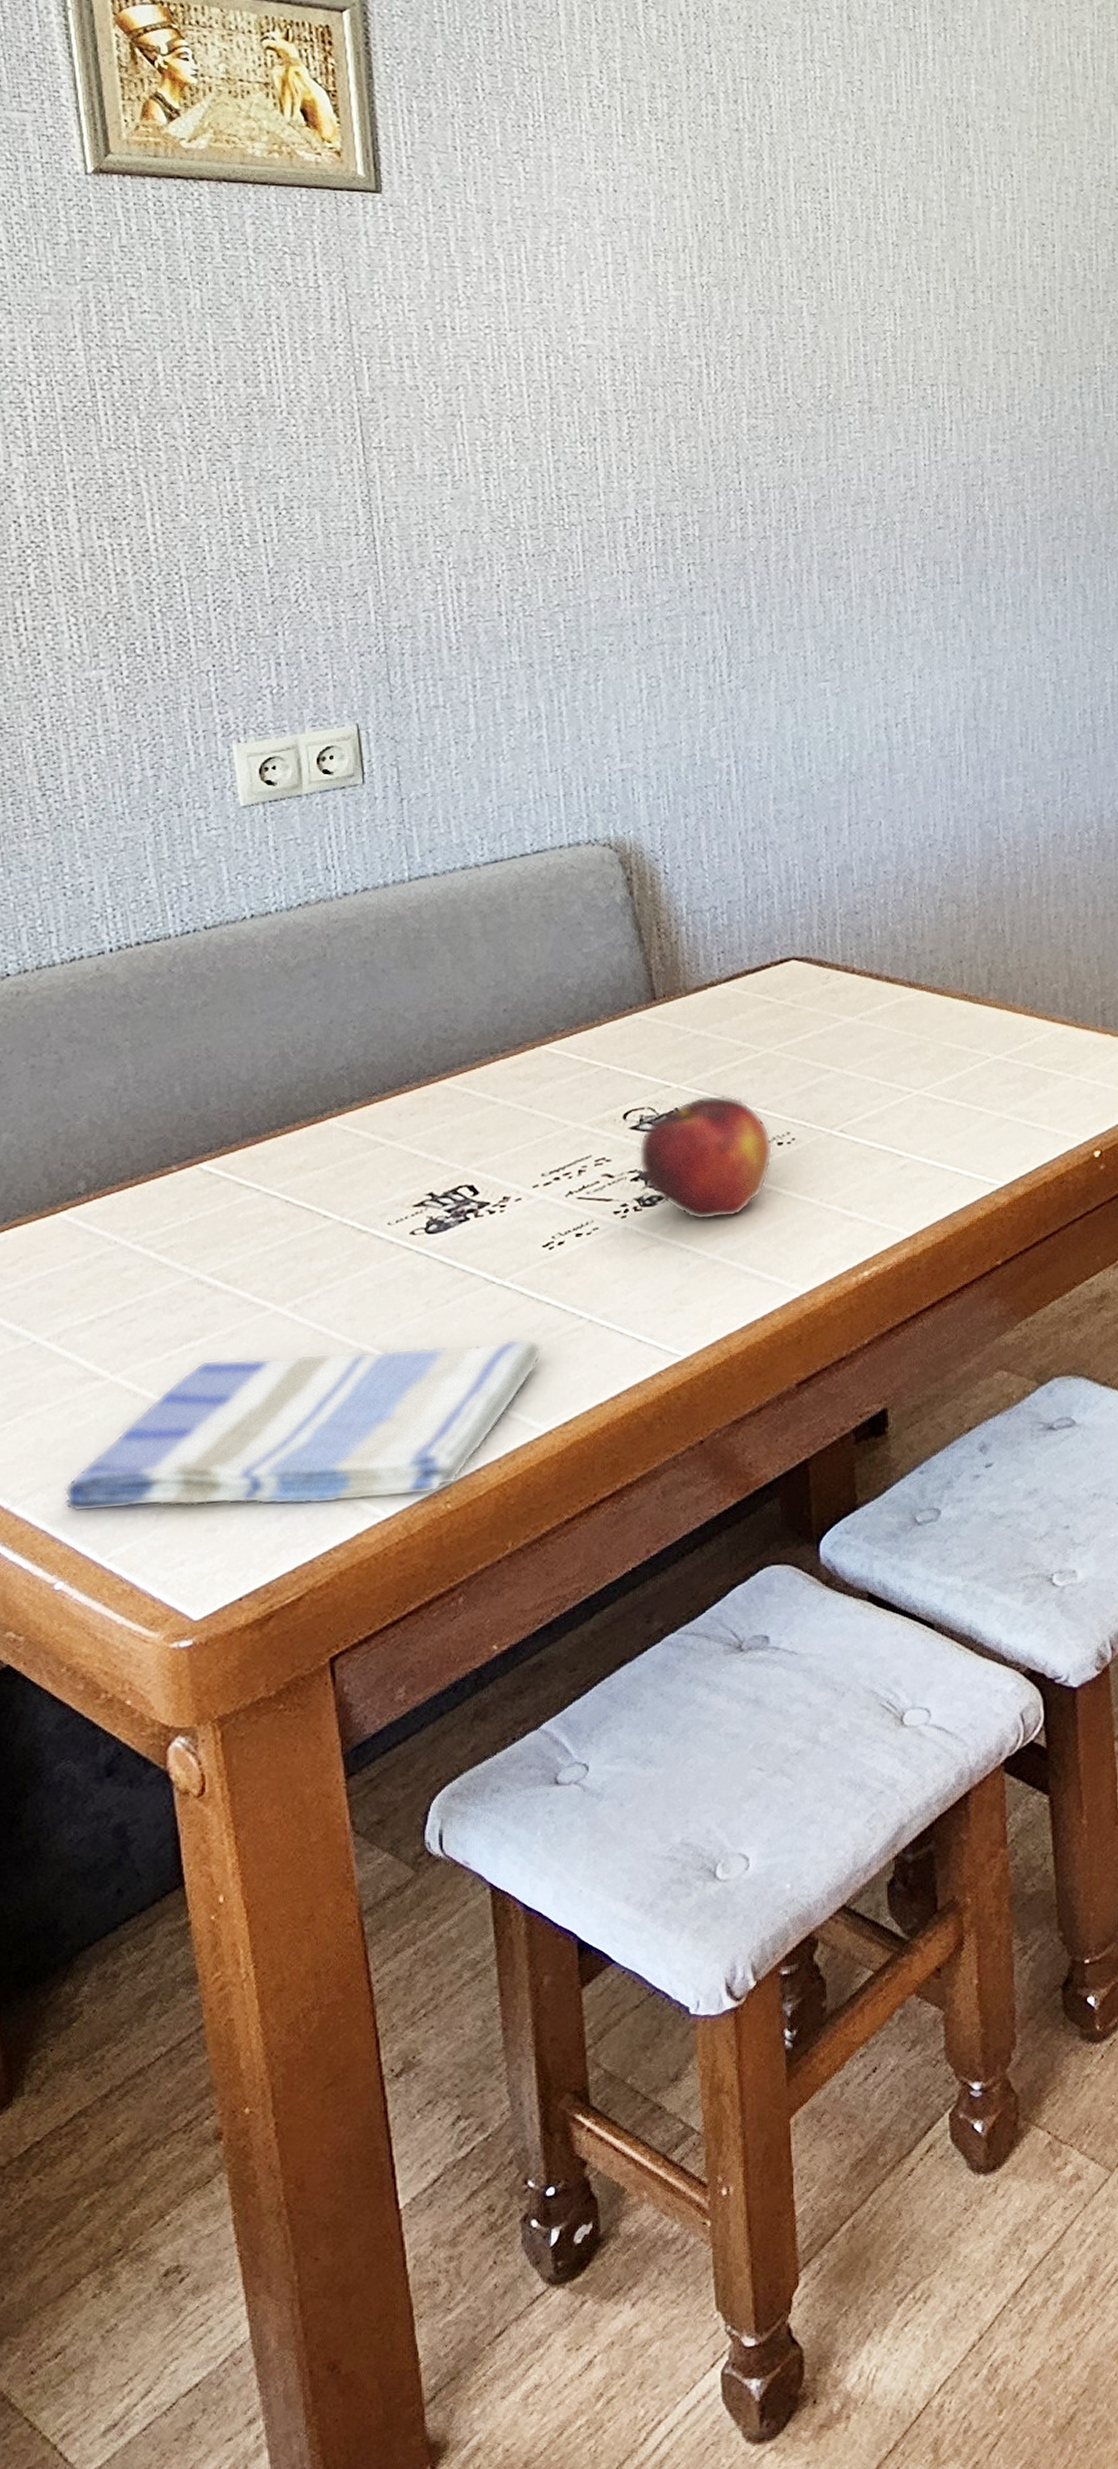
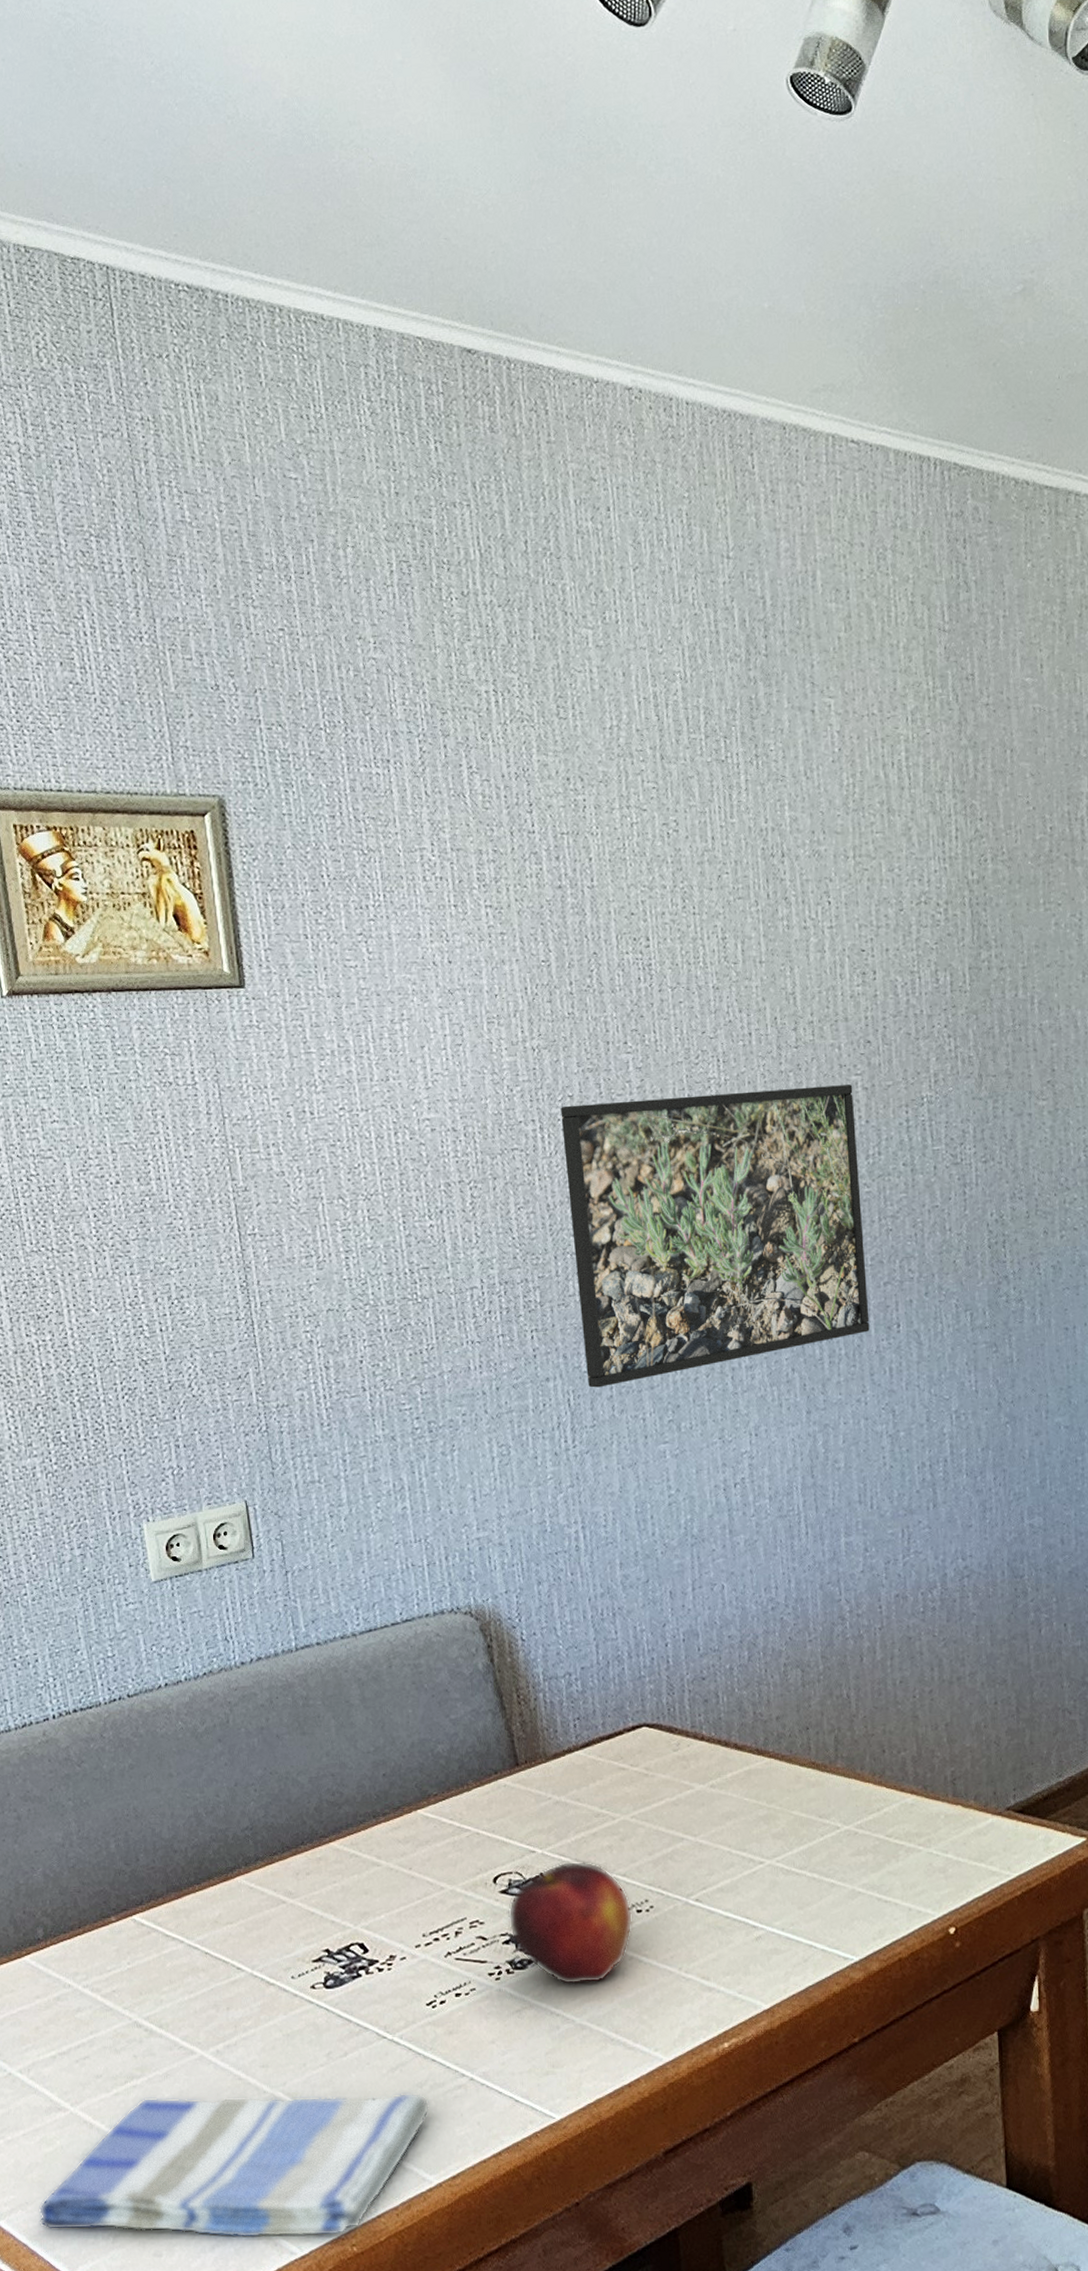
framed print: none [729,344,1037,624] -> present [561,1084,870,1388]

